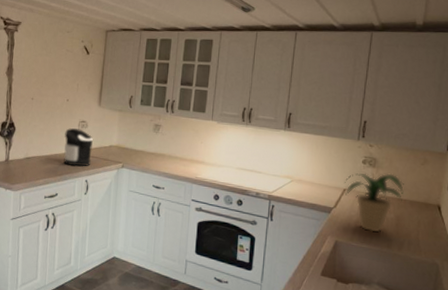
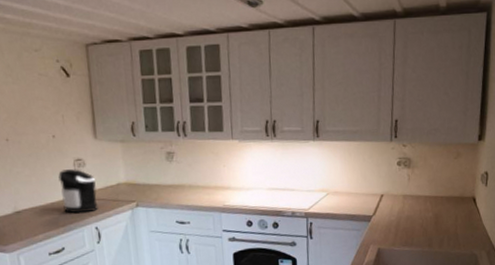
potted plant: present [345,173,404,233] -> none [381,172,440,234]

